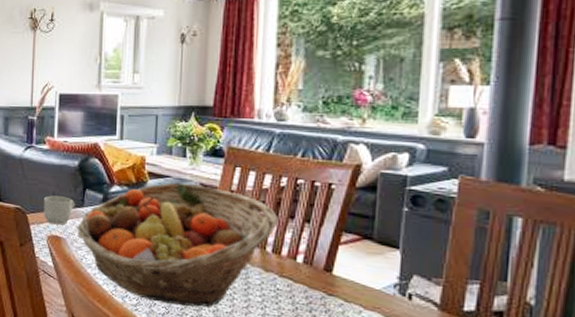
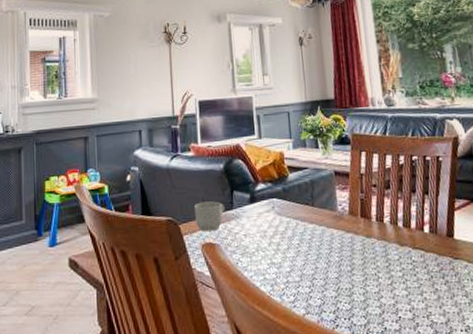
fruit basket: present [77,182,277,308] -> none [229,172,403,294]

